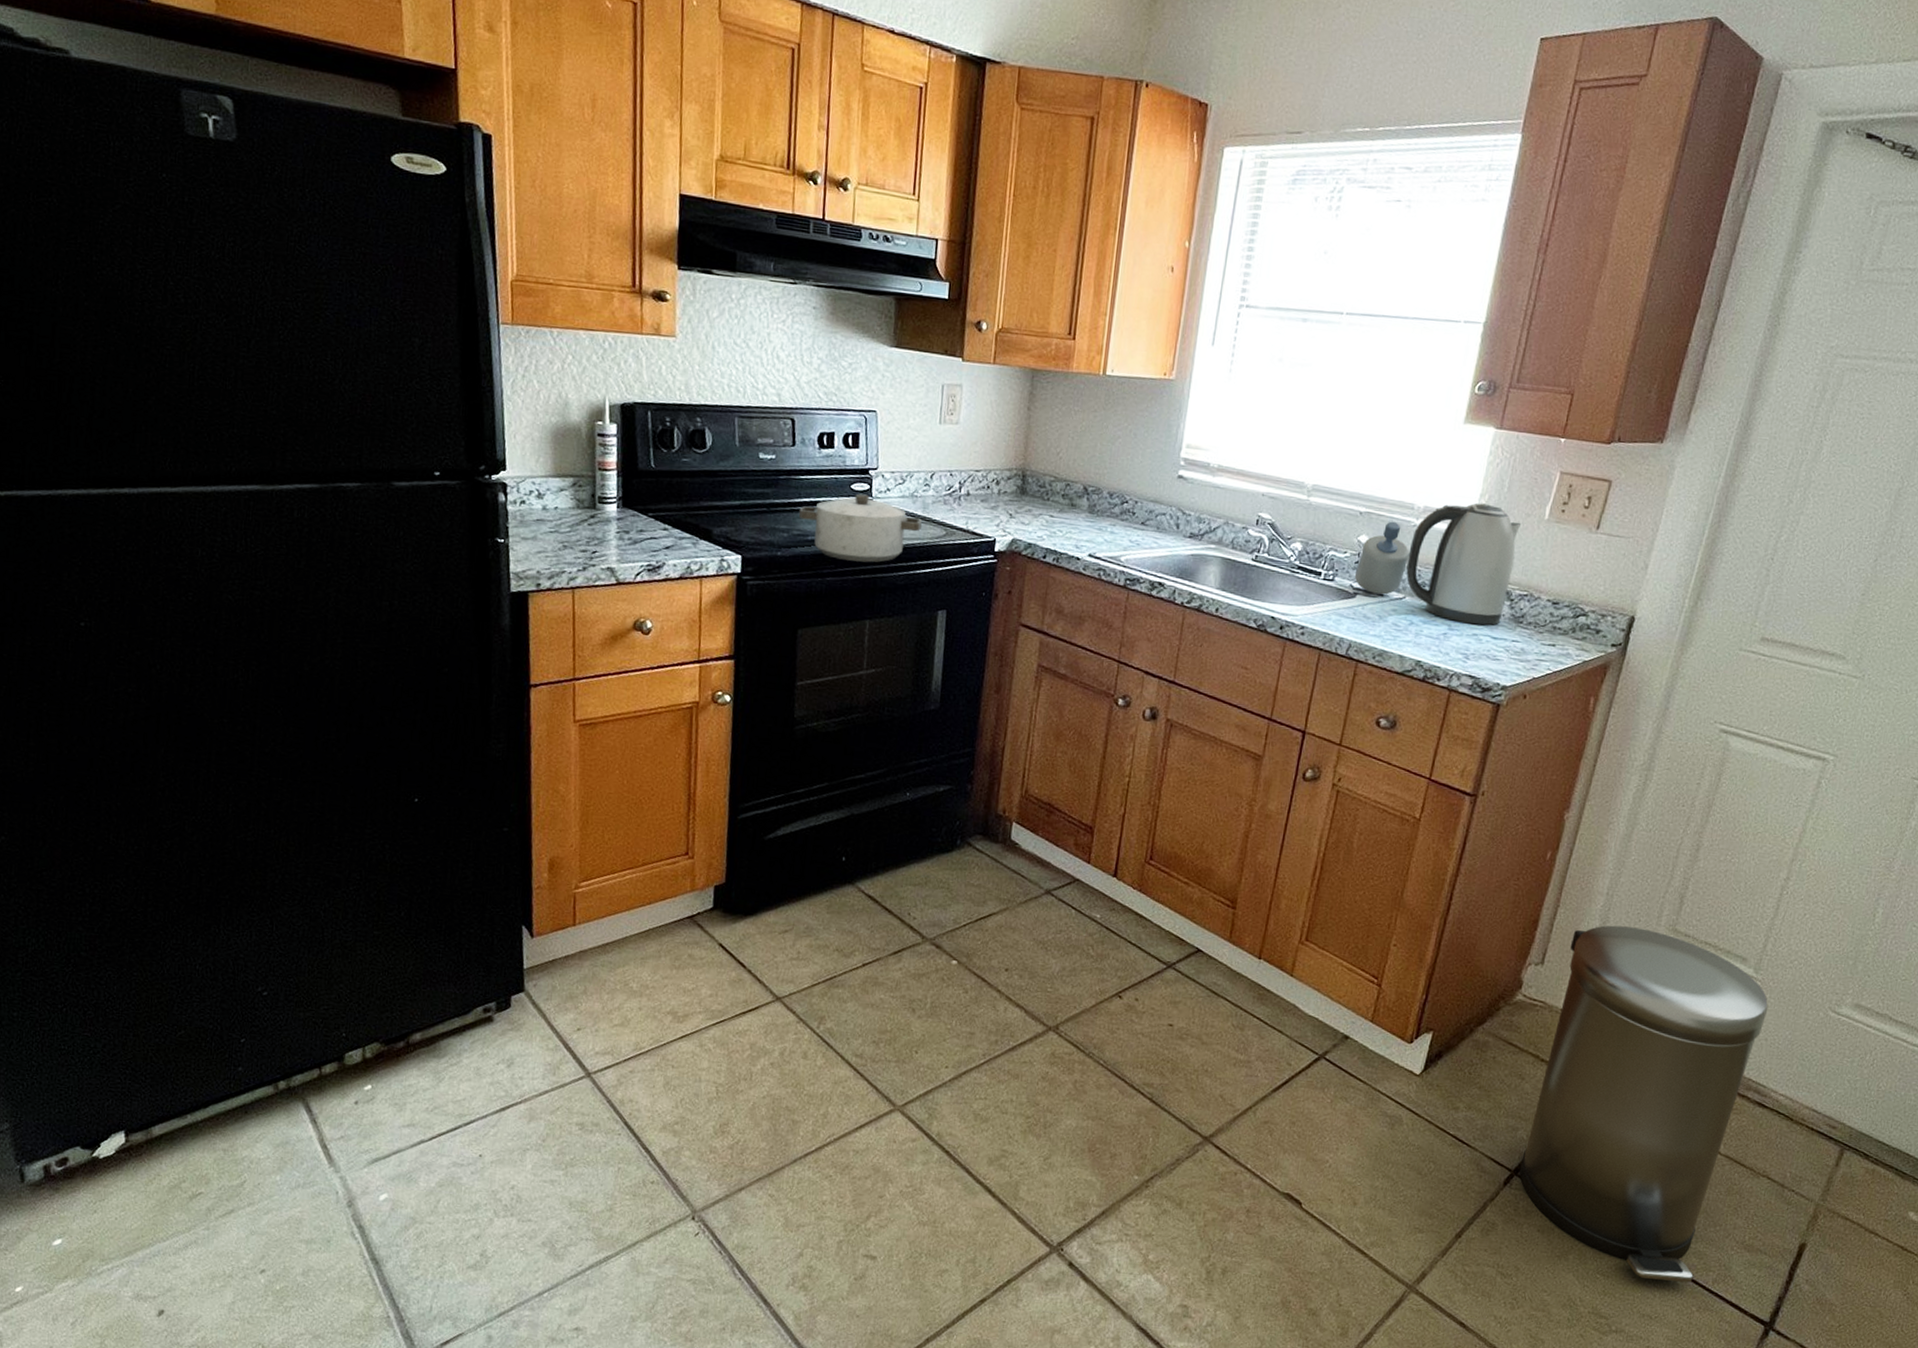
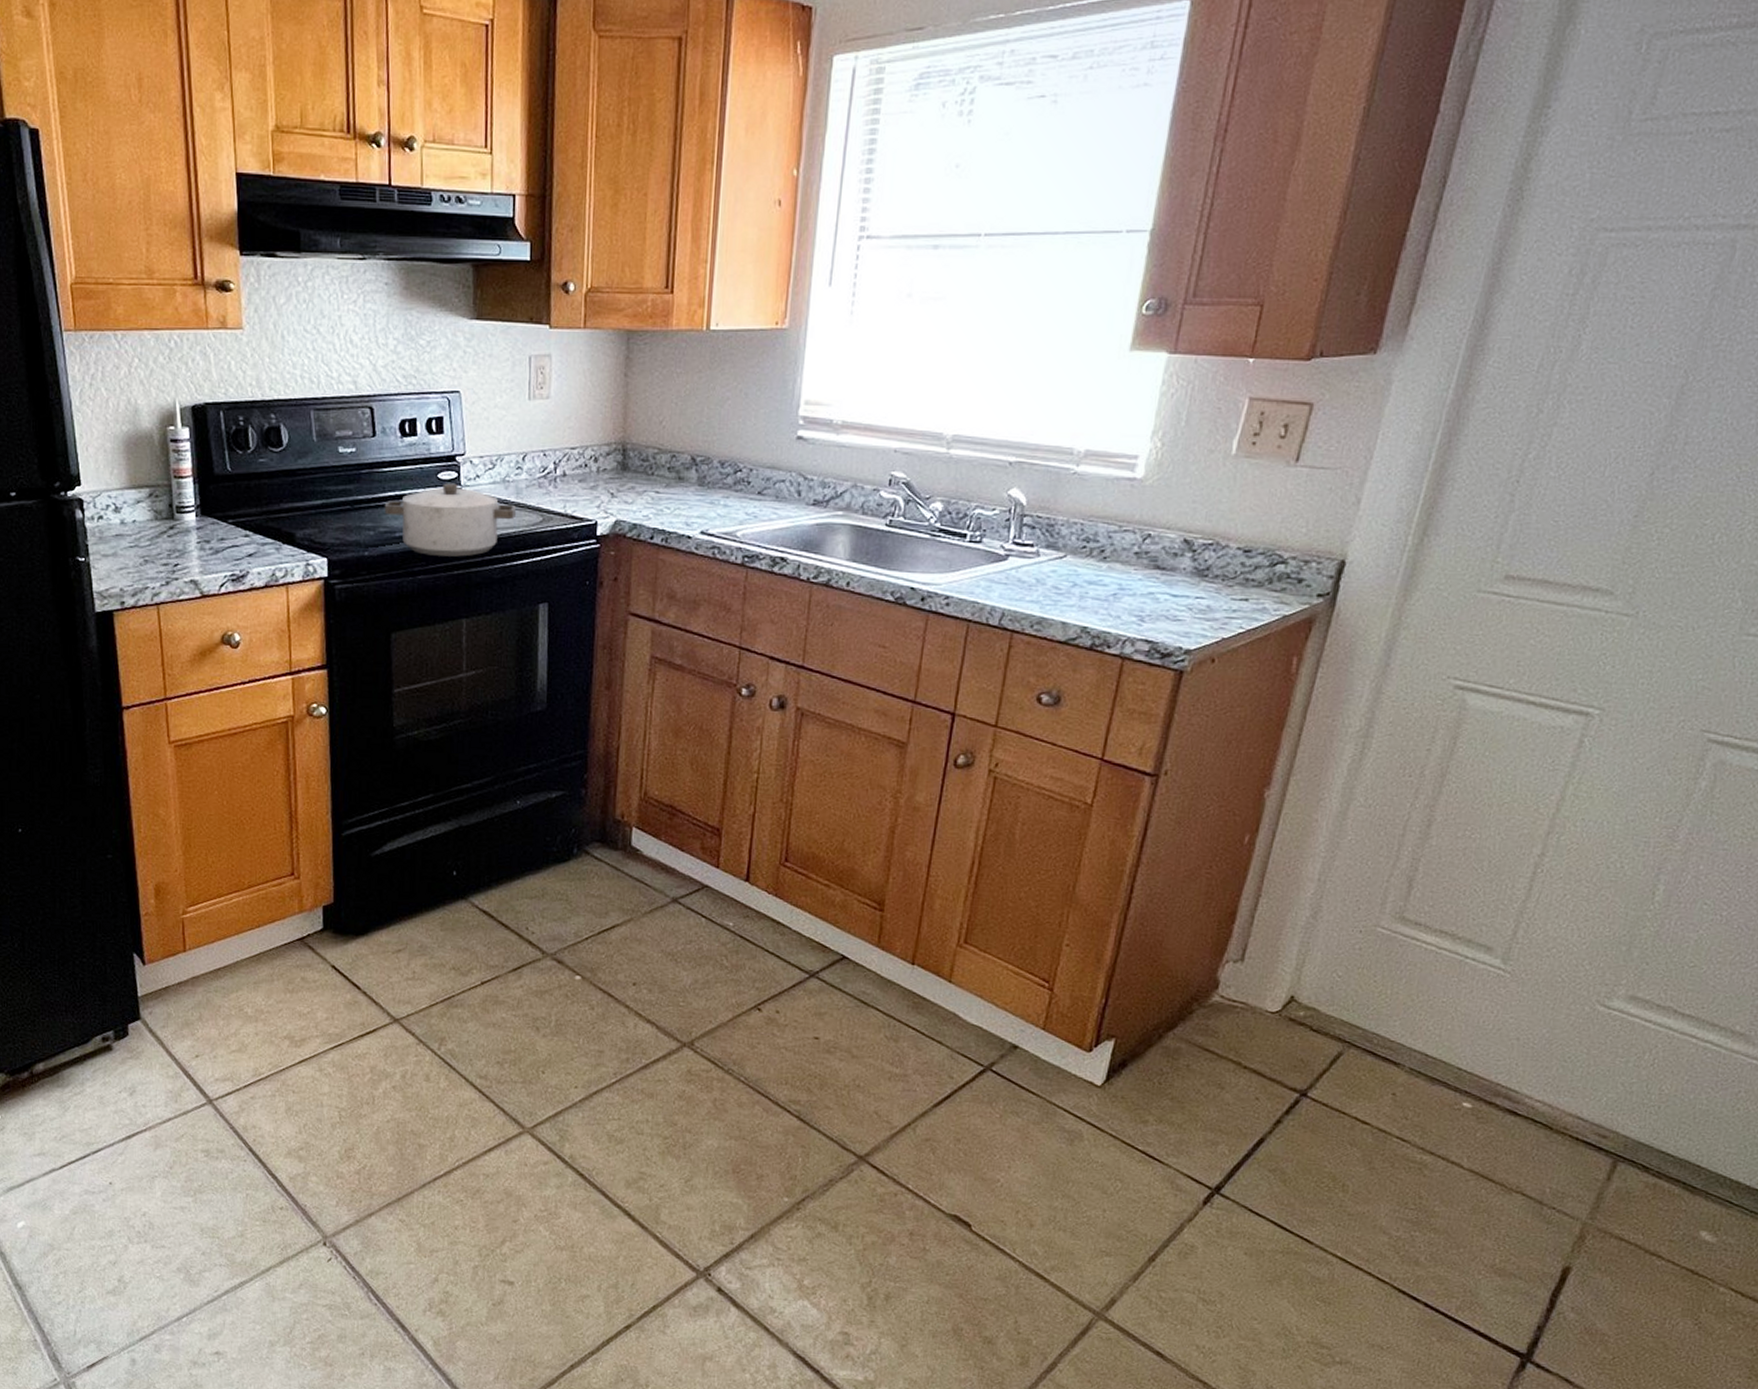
soap dispenser: present [1354,521,1410,595] -> none [1005,470,1070,555]
kettle: present [1406,502,1522,626] -> none [1066,441,1204,582]
pedal bin: present [1519,925,1769,1283] -> none [1221,915,1520,1310]

